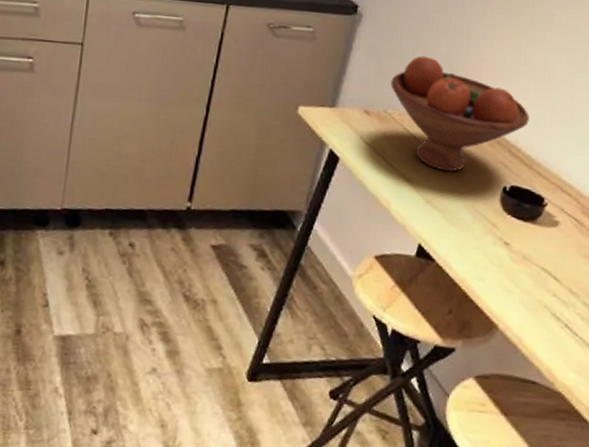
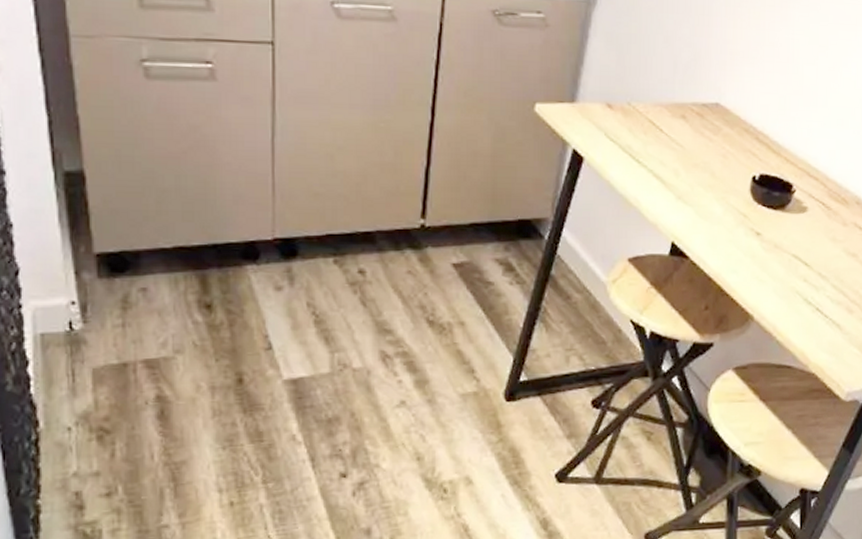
fruit bowl: present [391,56,529,172] -> none [633,40,775,164]

